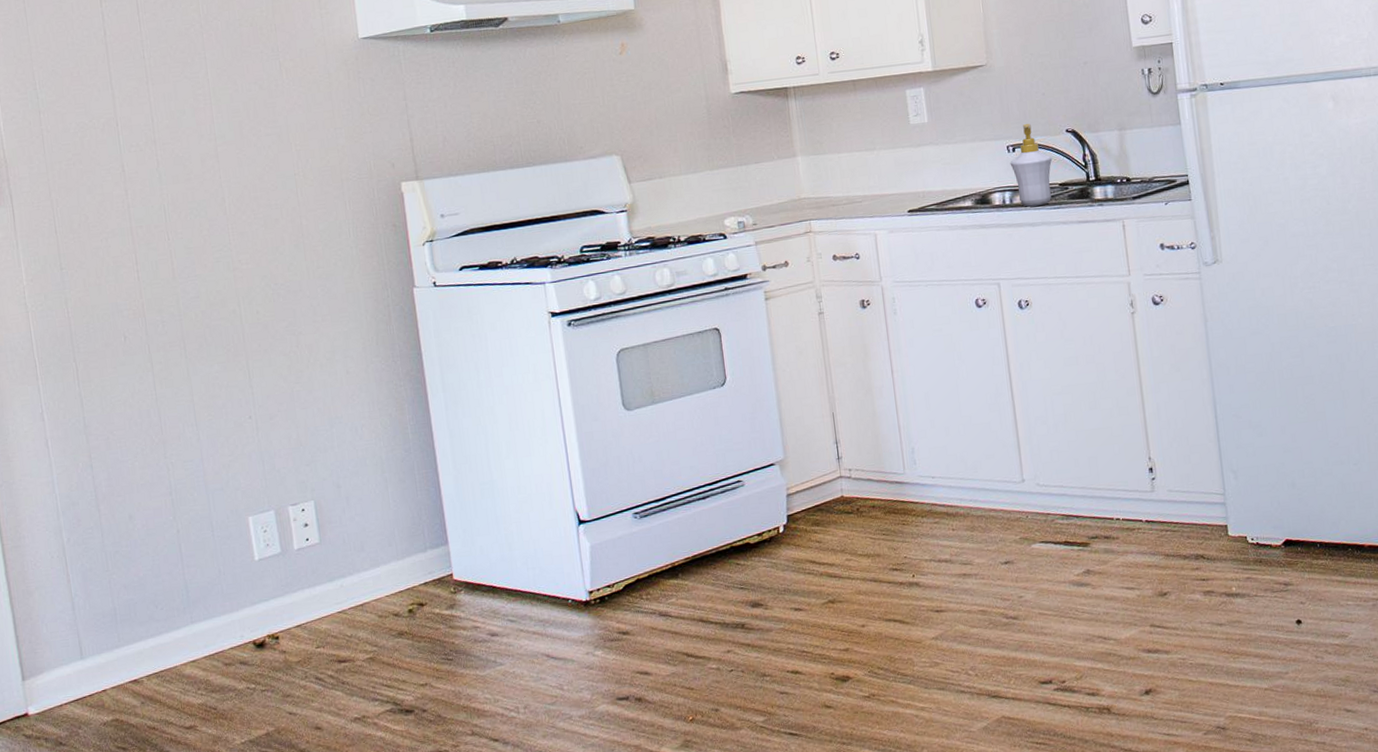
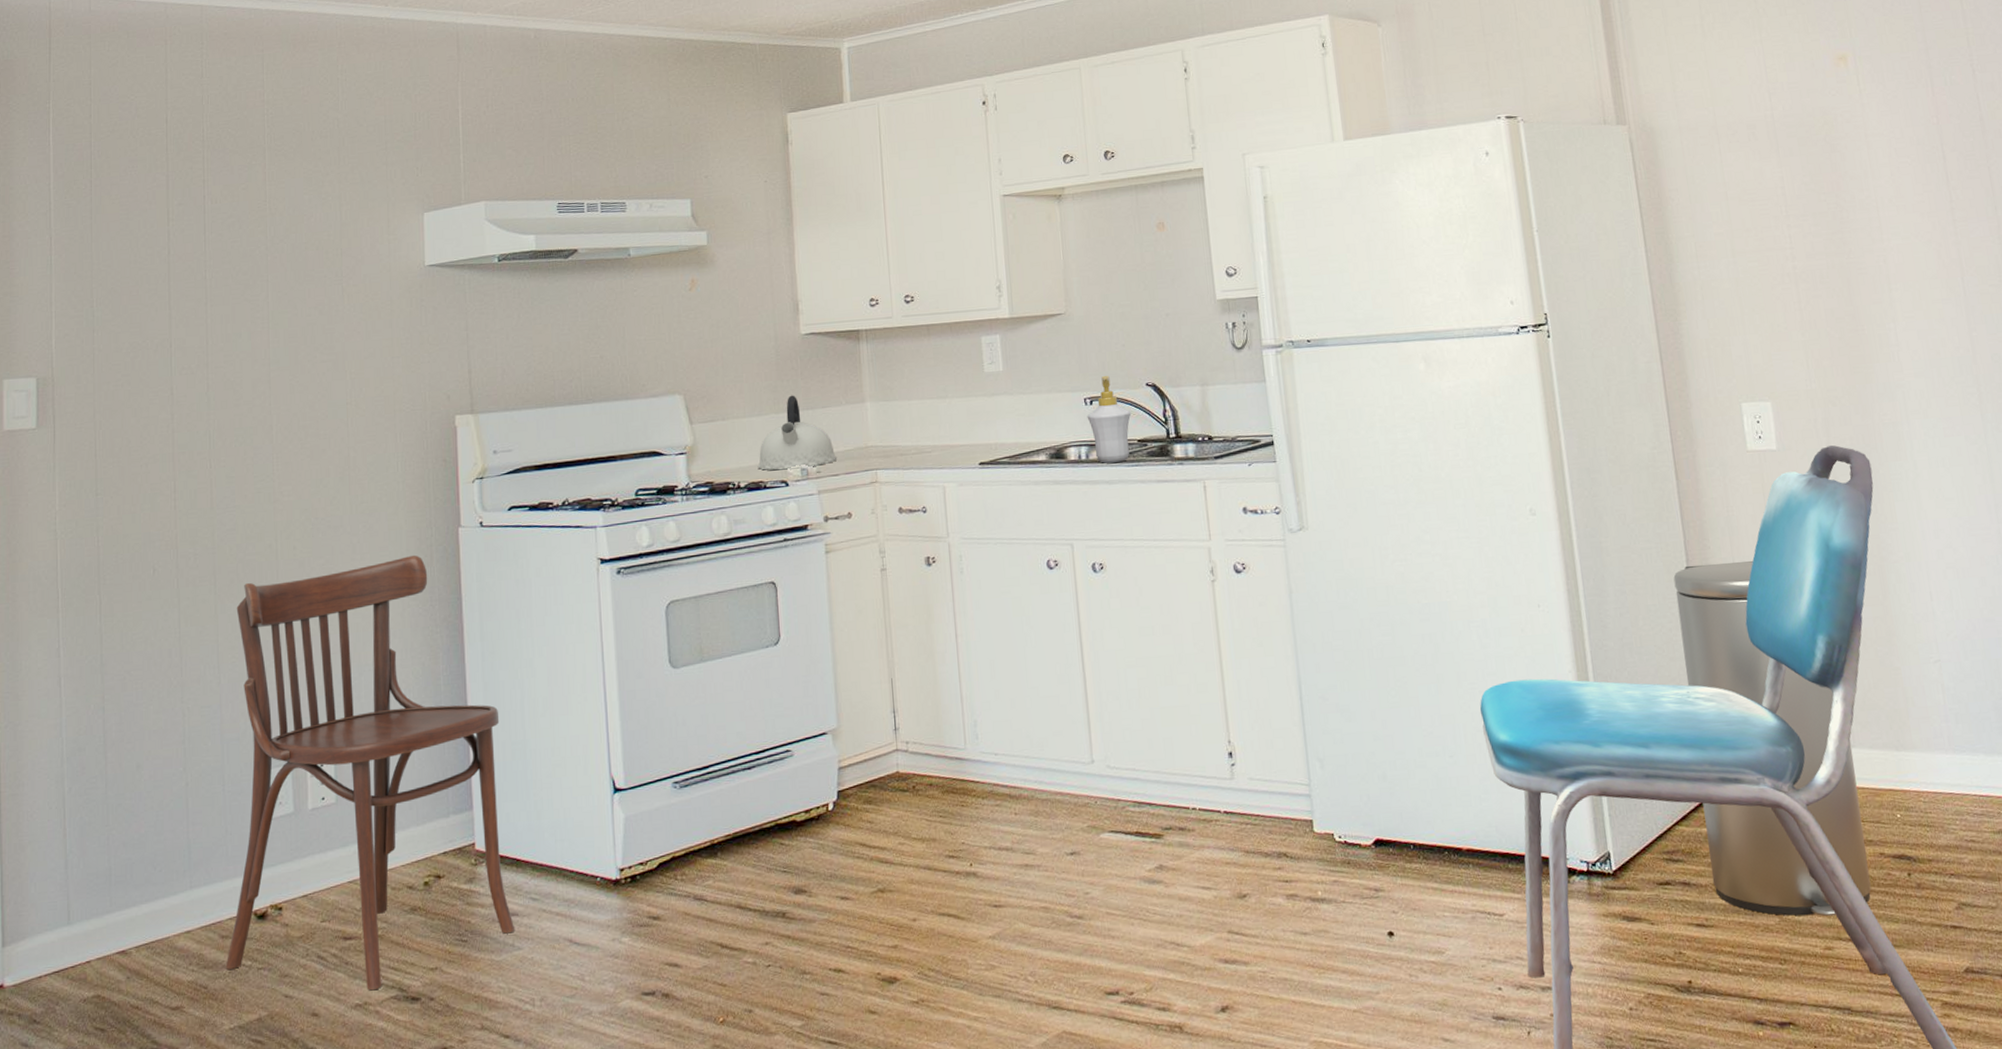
dining chair: none [207,315,496,706] -> present [225,555,515,991]
kettle: none [696,152,772,225] -> present [757,395,838,471]

